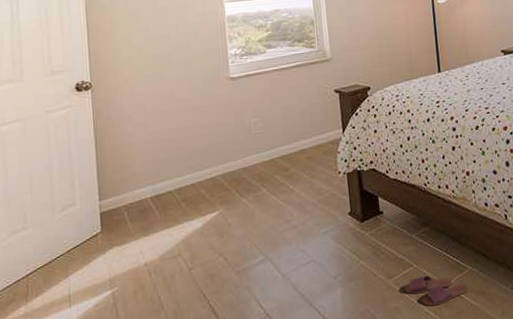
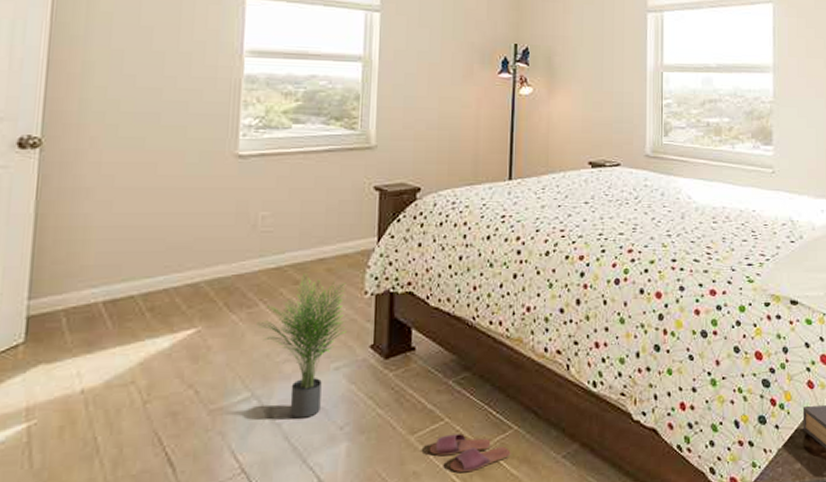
potted plant: none [262,162,329,273] -> present [257,273,348,419]

